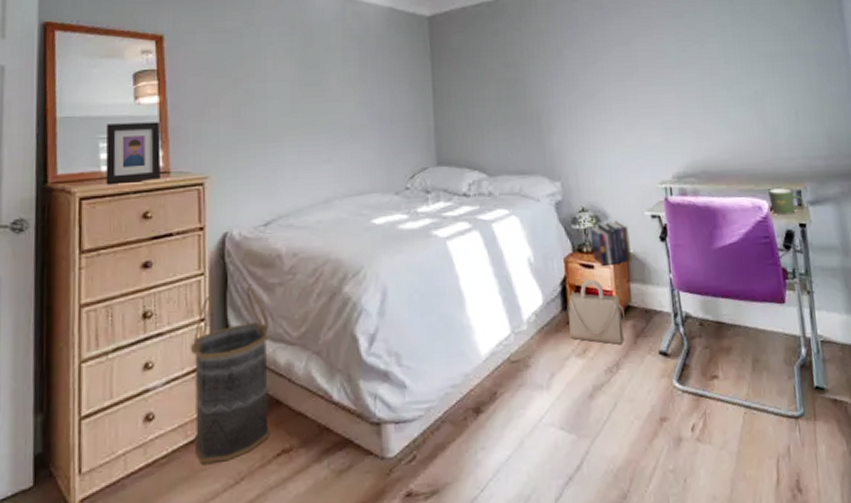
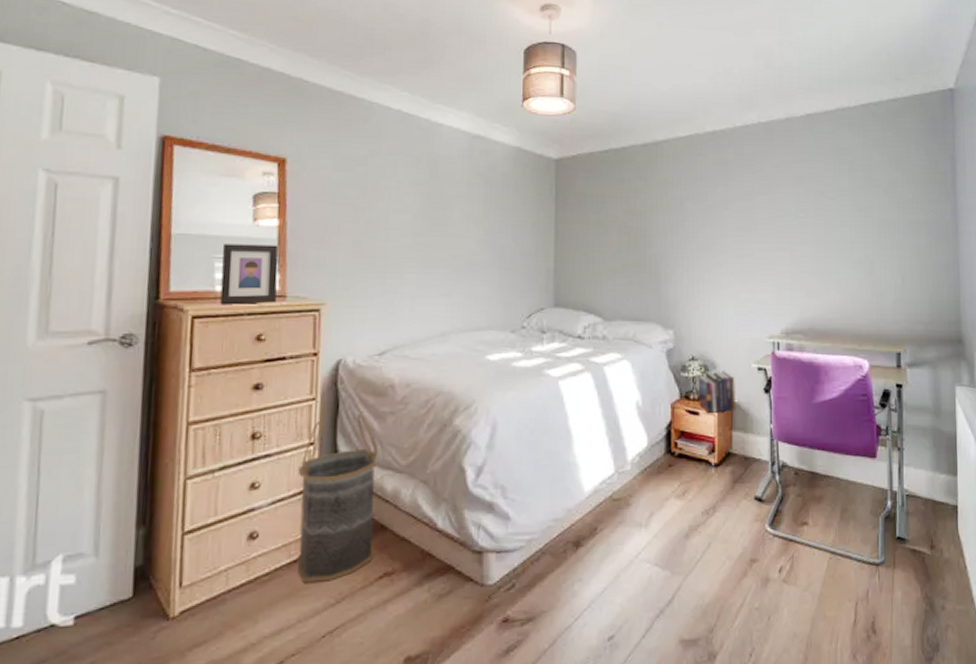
handbag: present [567,279,626,345] -> none [670,426,726,488]
mug: present [768,188,805,215] -> none [870,349,902,375]

